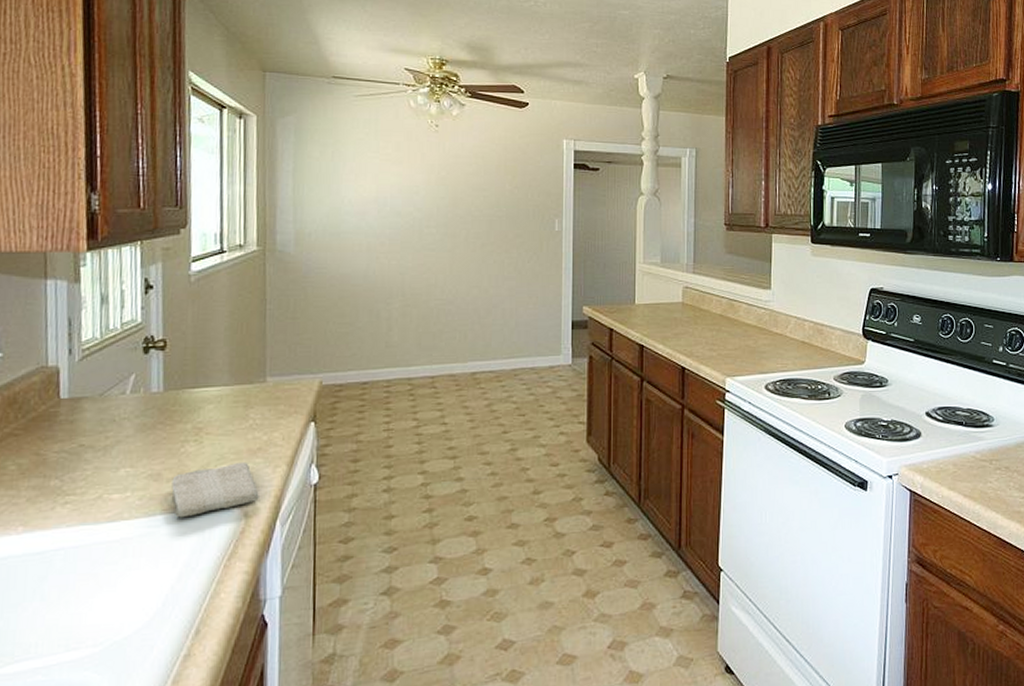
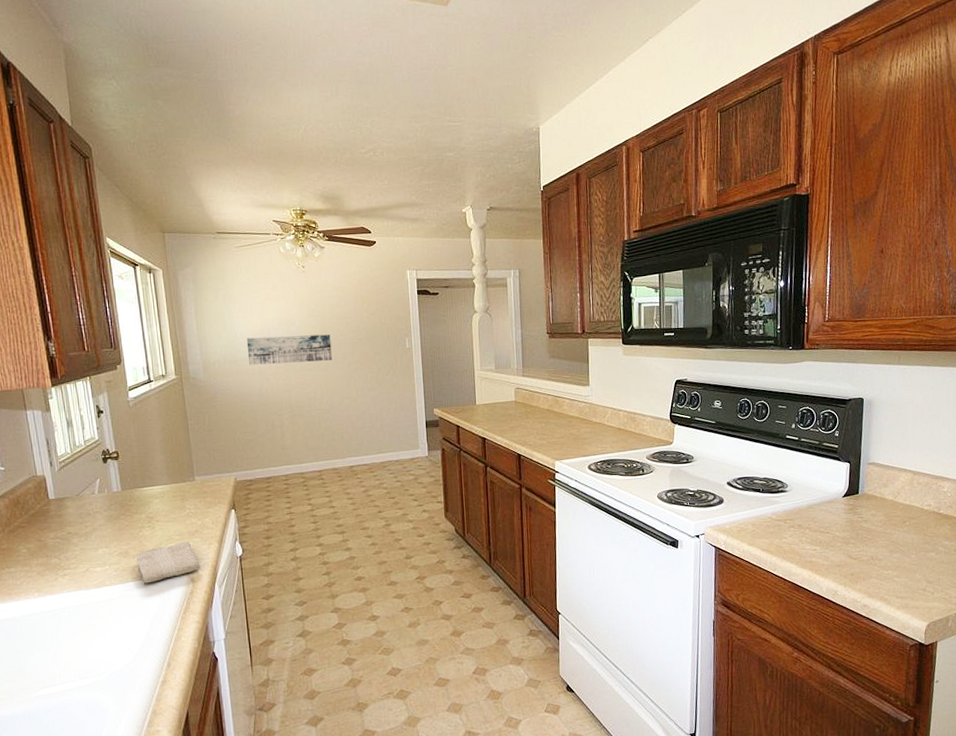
wall art: none [355,206,463,240] -> present [246,334,332,365]

